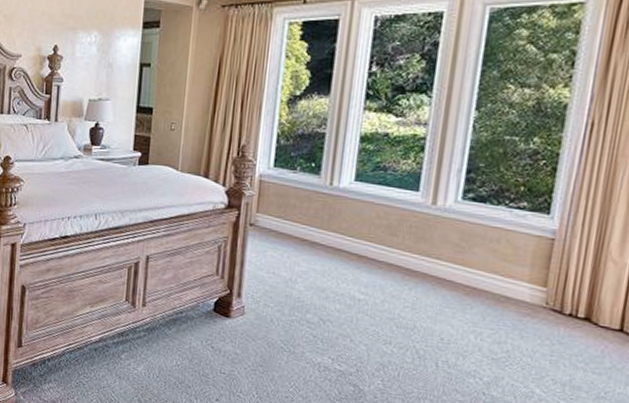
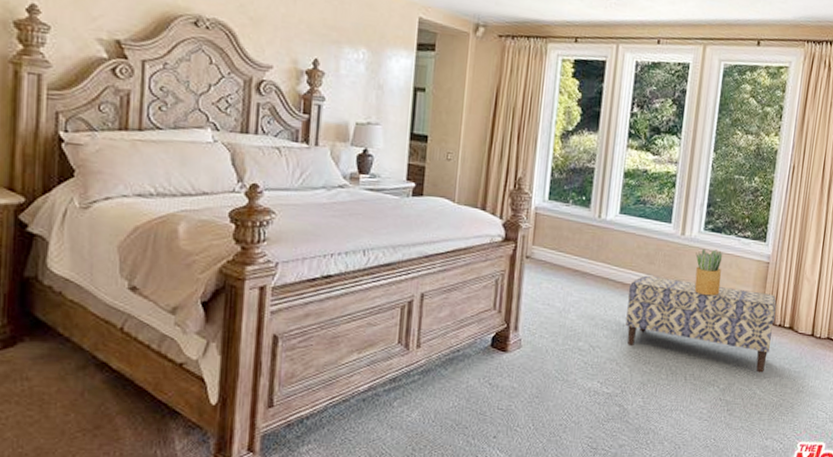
bench: none [361,247,566,370] -> present [625,275,777,373]
potted plant: none [448,220,488,275] -> present [694,248,723,296]

